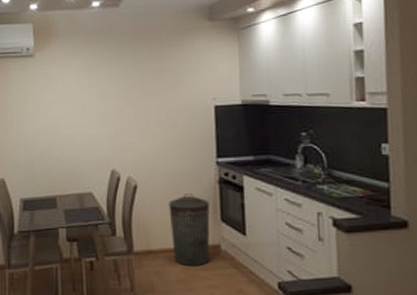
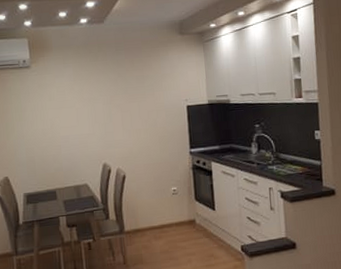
trash can: present [168,193,210,267] -> none [152,179,187,240]

